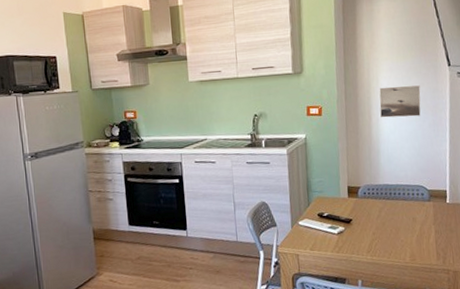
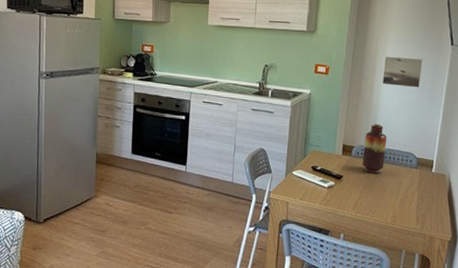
vase: none [369,160,395,213] -> present [362,124,387,174]

